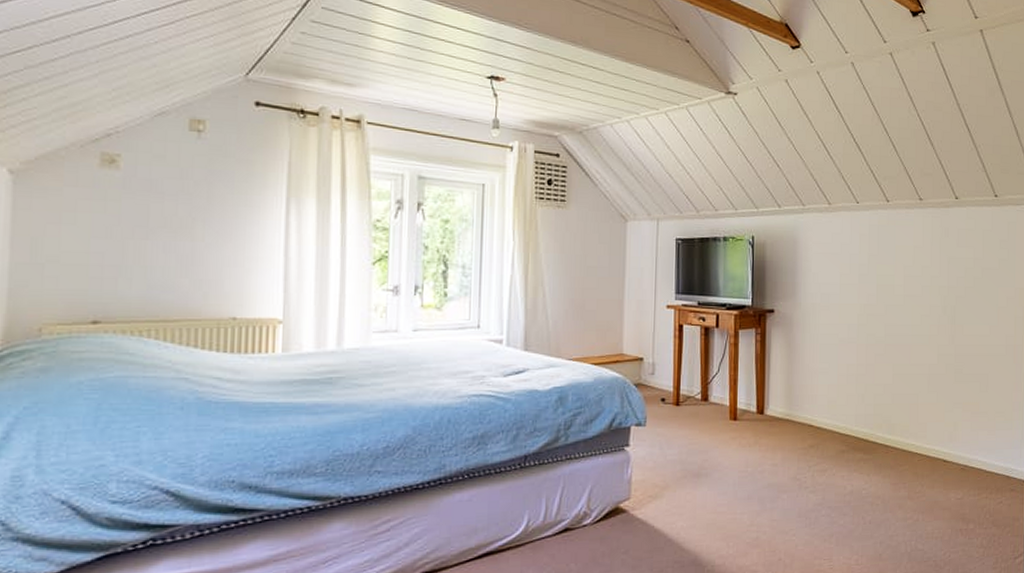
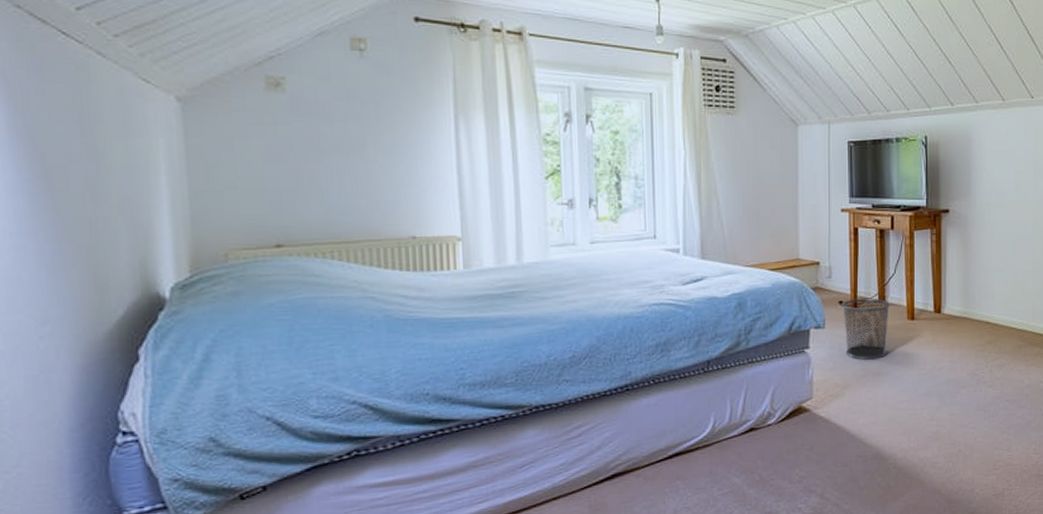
waste bin: none [664,396,712,460] -> present [842,298,890,360]

